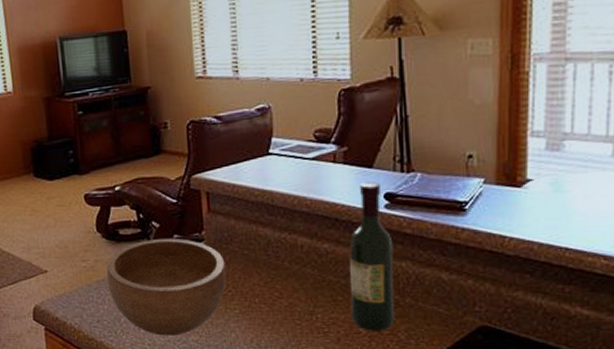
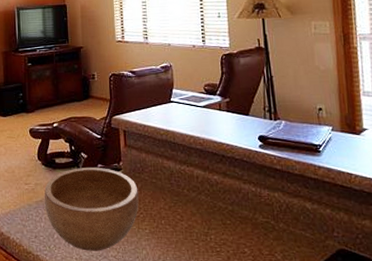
wine bottle: present [349,182,394,331] -> none [234,126,272,252]

